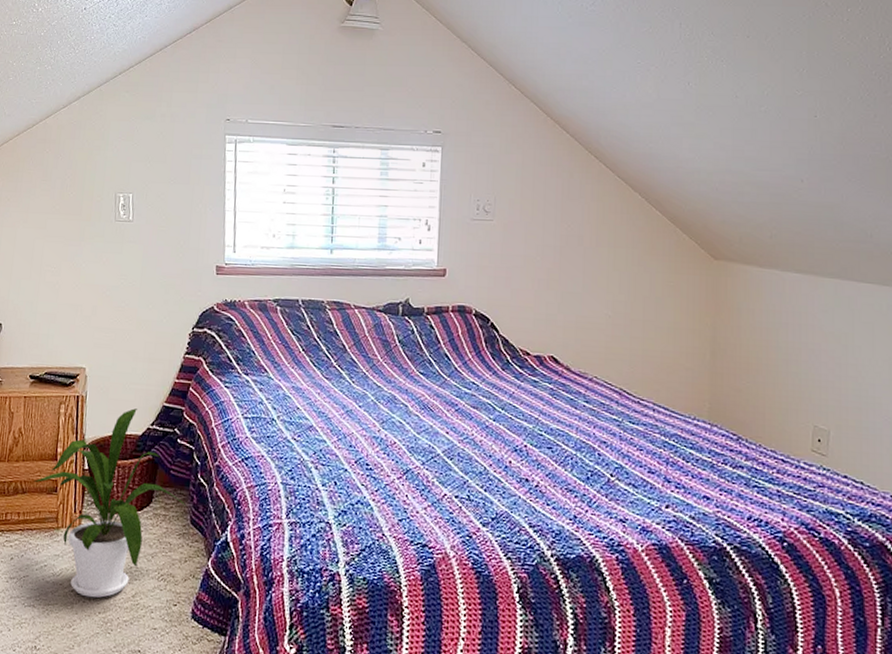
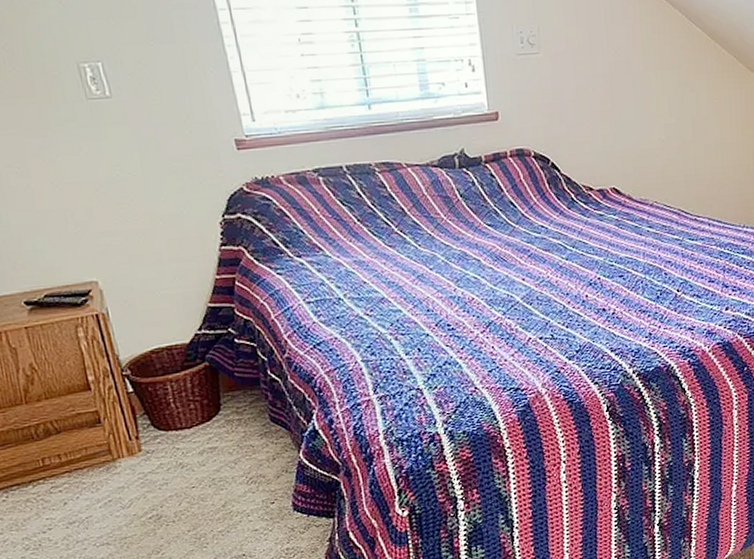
house plant: present [34,408,187,598] -> none [67,316,262,520]

